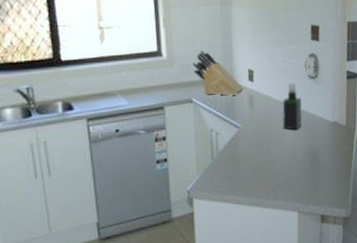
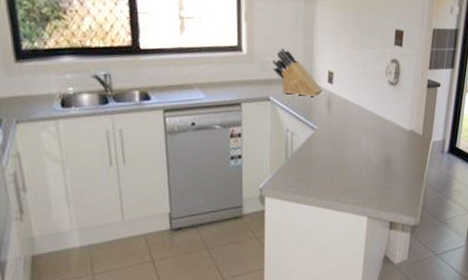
spray bottle: present [282,83,302,130] -> none [359,88,380,136]

